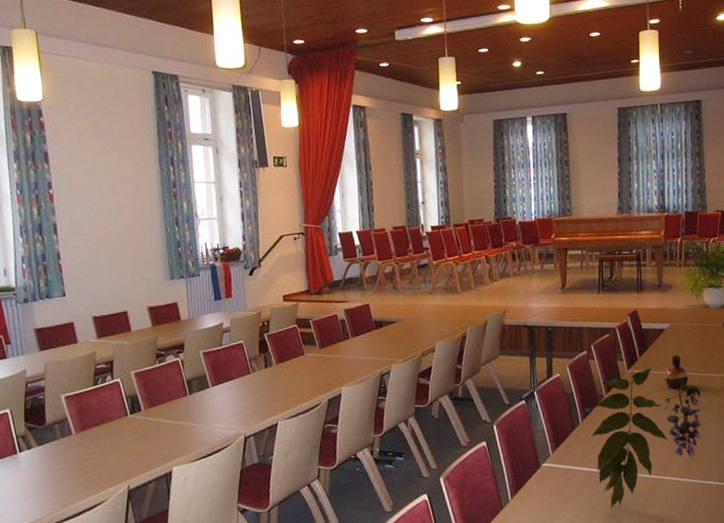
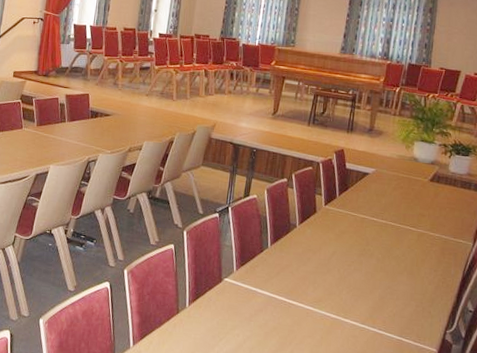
plant: present [584,368,702,509] -> none [274,207,395,338]
vase: present [664,355,689,389] -> none [361,200,385,235]

